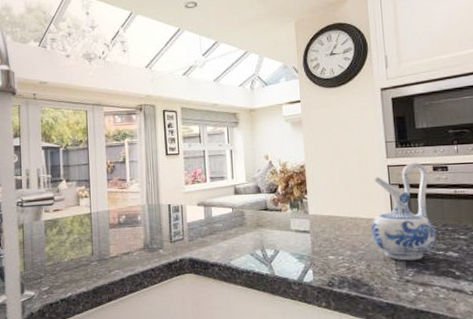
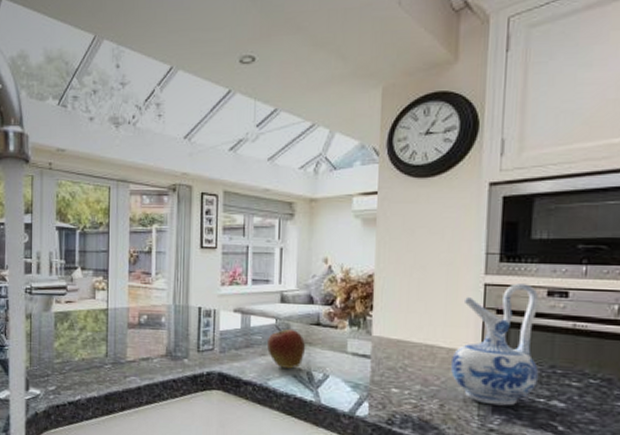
fruit: none [227,213,259,249] -> present [267,325,306,369]

